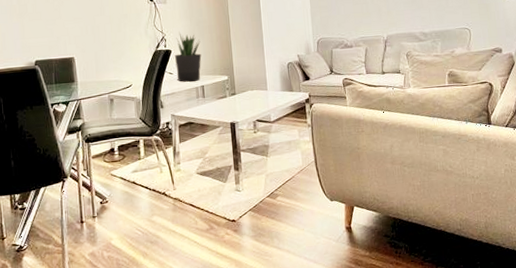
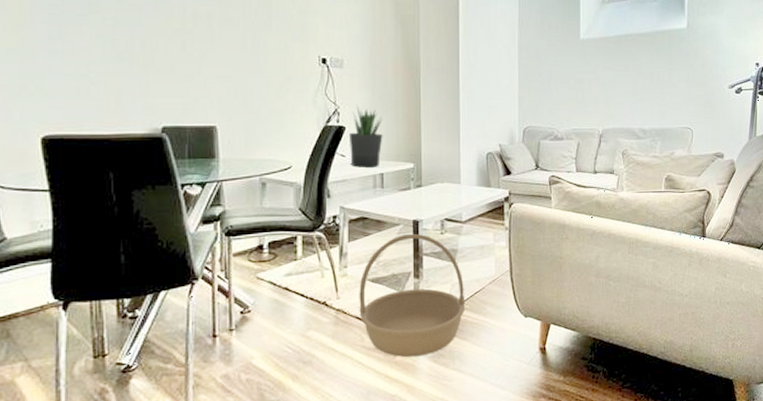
basket: none [190,133,279,237] -> present [359,233,466,358]

